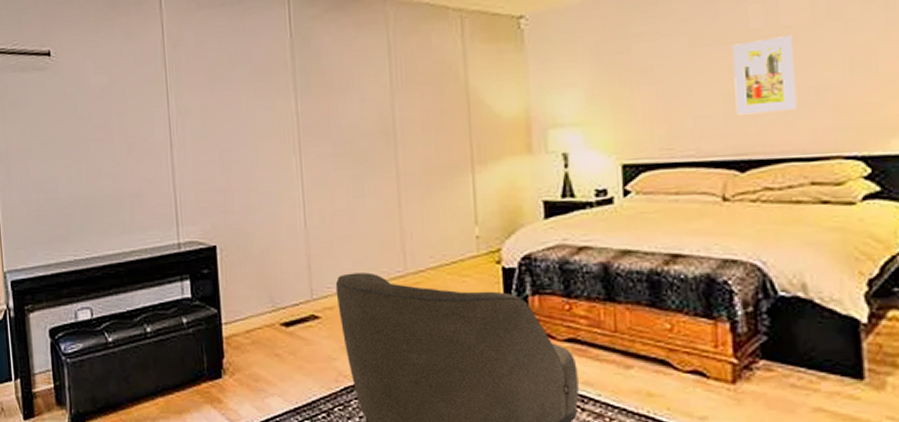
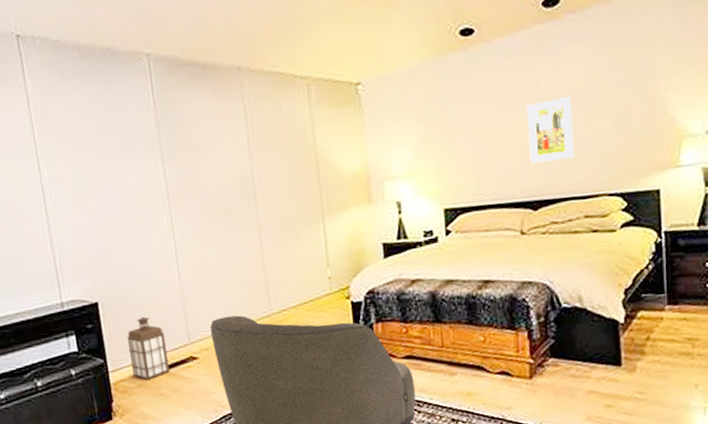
lantern: none [244,265,288,338] -> present [127,316,170,381]

